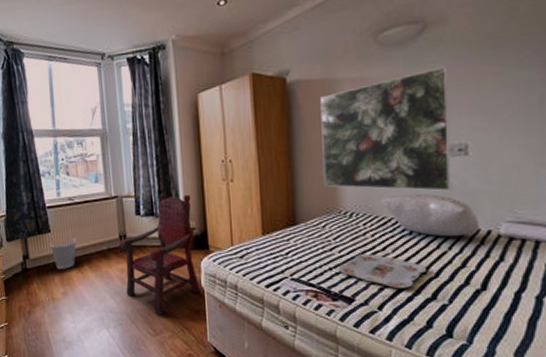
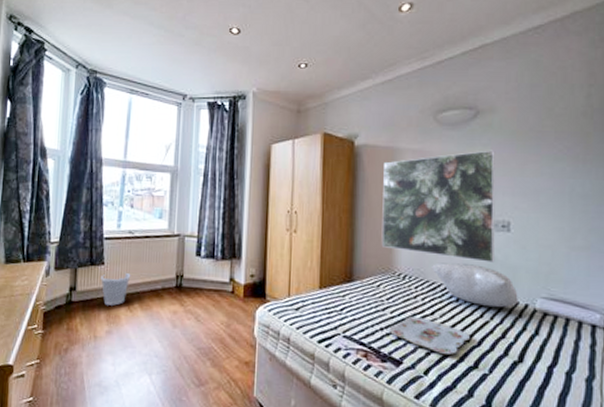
armchair: present [119,193,200,315] -> none [175,236,254,364]

